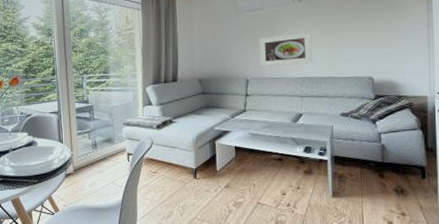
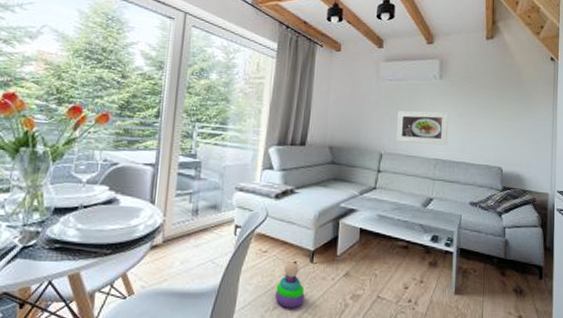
stacking toy: none [168,178,194,216] -> present [275,260,305,308]

